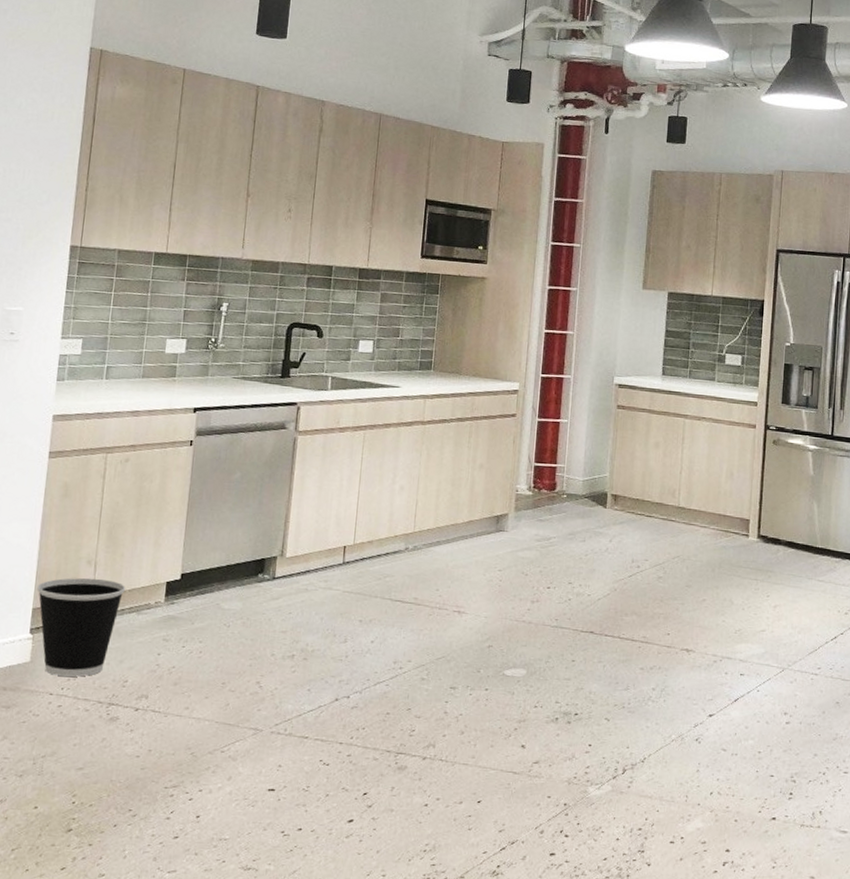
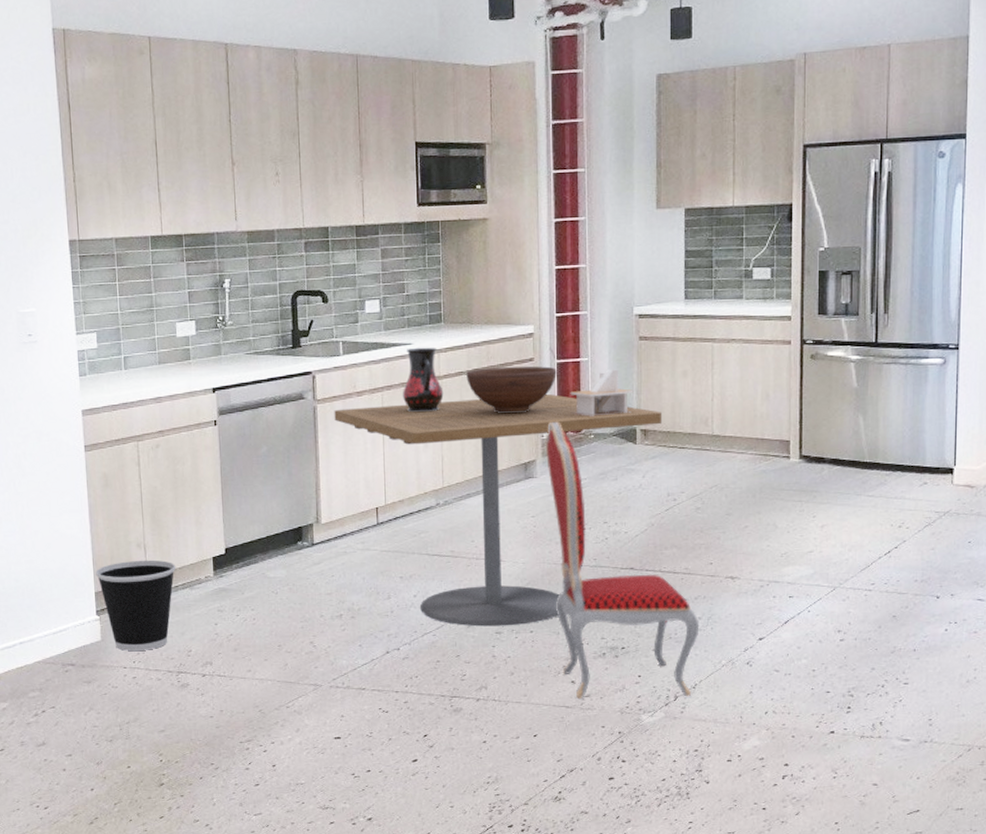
dining table: none [313,443,633,682] -> present [334,393,663,627]
pitcher: none [384,391,426,456] -> present [402,347,444,413]
fruit bowl: none [449,418,537,466] -> present [466,366,557,414]
dining chair: none [513,478,653,771] -> present [545,421,700,699]
napkin holder: none [547,433,608,478] -> present [570,369,634,417]

